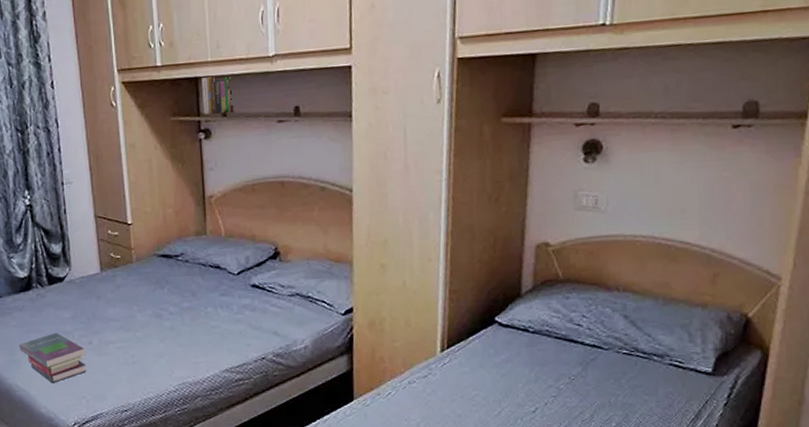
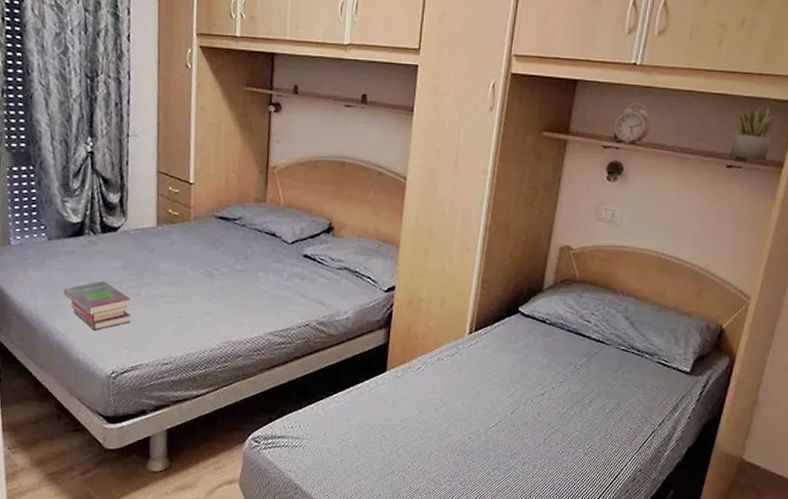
books: present [201,74,237,115] -> none [276,54,308,92]
alarm clock: none [585,68,630,117] -> present [613,102,650,145]
succulent plant: none [734,49,791,115] -> present [729,106,775,161]

